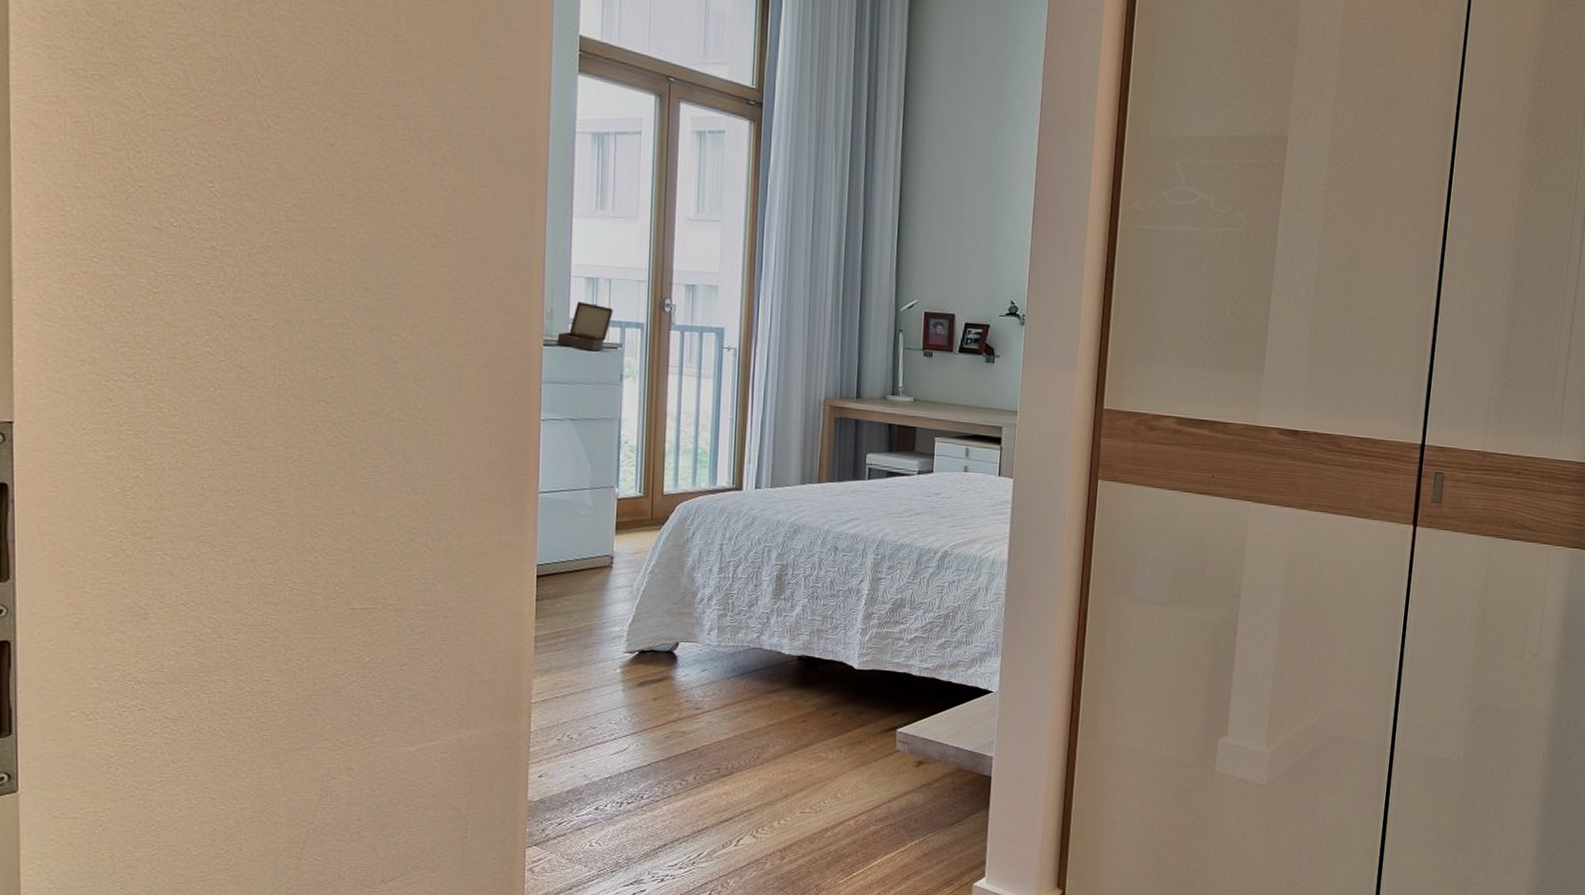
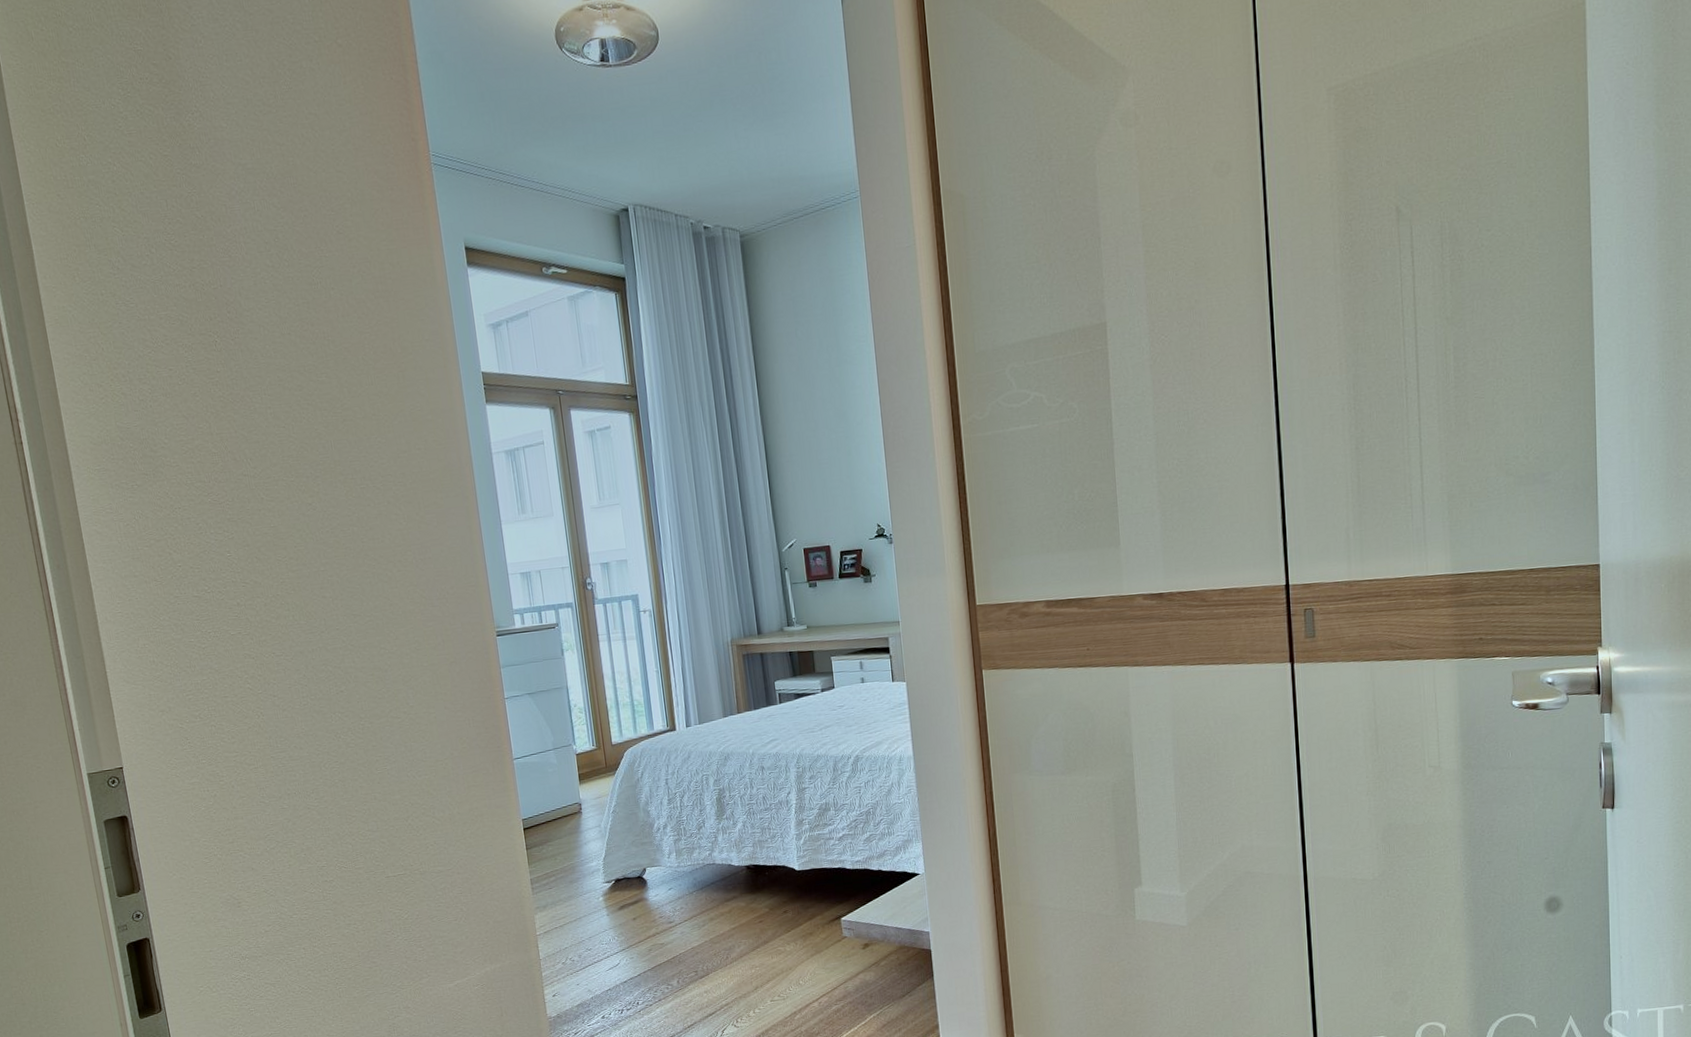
jewelry box: present [557,301,613,352] -> none [506,593,547,634]

